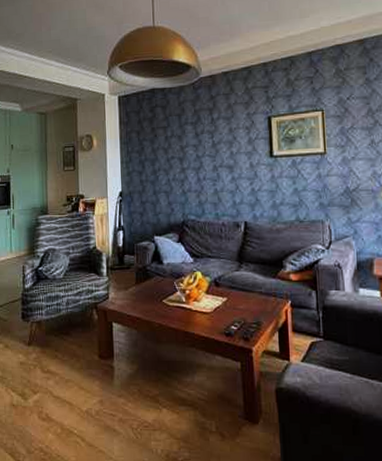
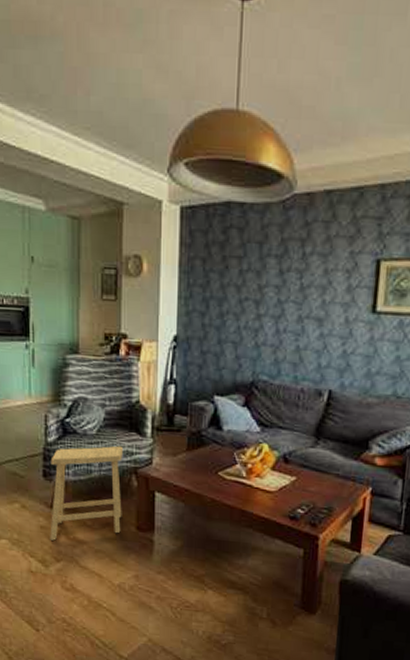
footstool: none [28,286,87,375] -> present [50,445,124,541]

